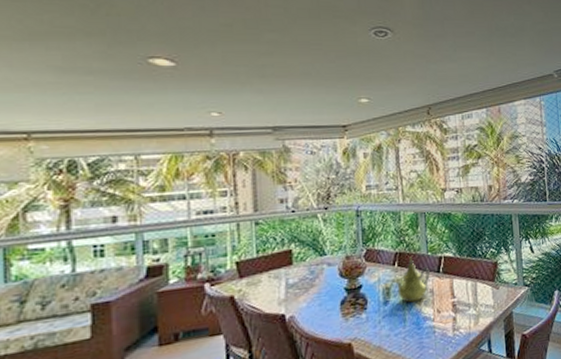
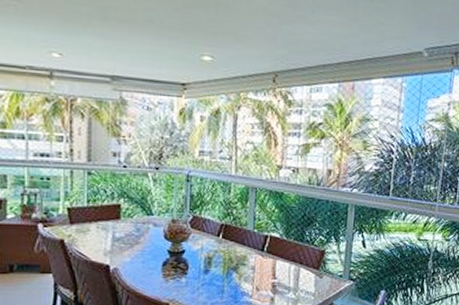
teapot: present [395,257,430,303] -> none [218,230,254,276]

